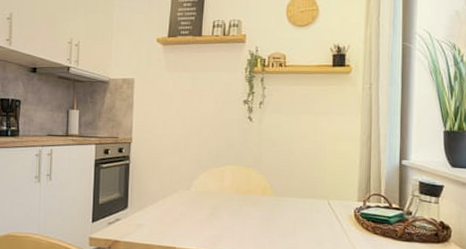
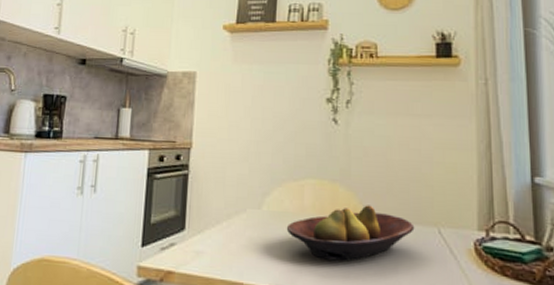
fruit bowl: none [210,184,310,228] -> present [286,205,415,261]

